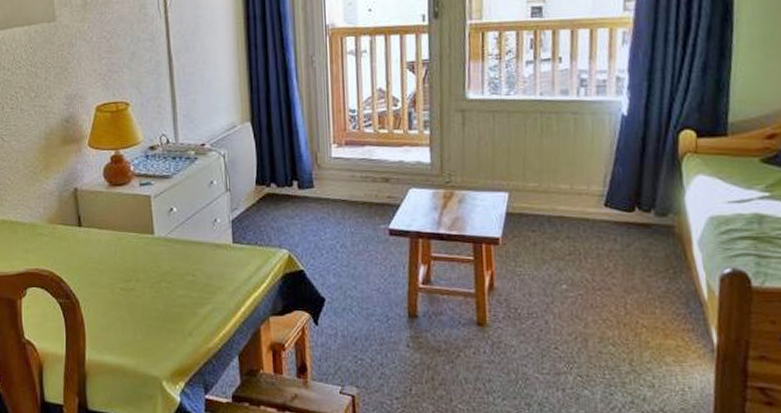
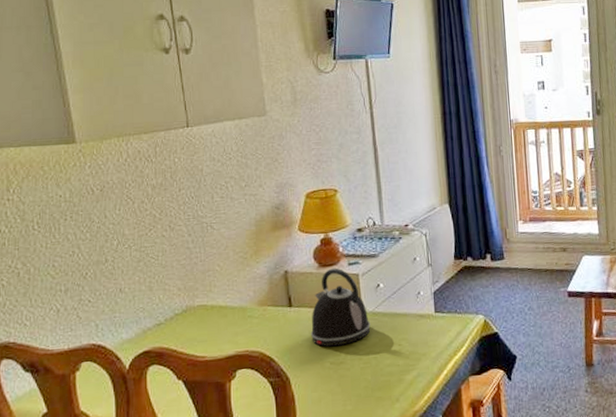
kettle: none [100,188,163,272] -> present [310,268,371,347]

